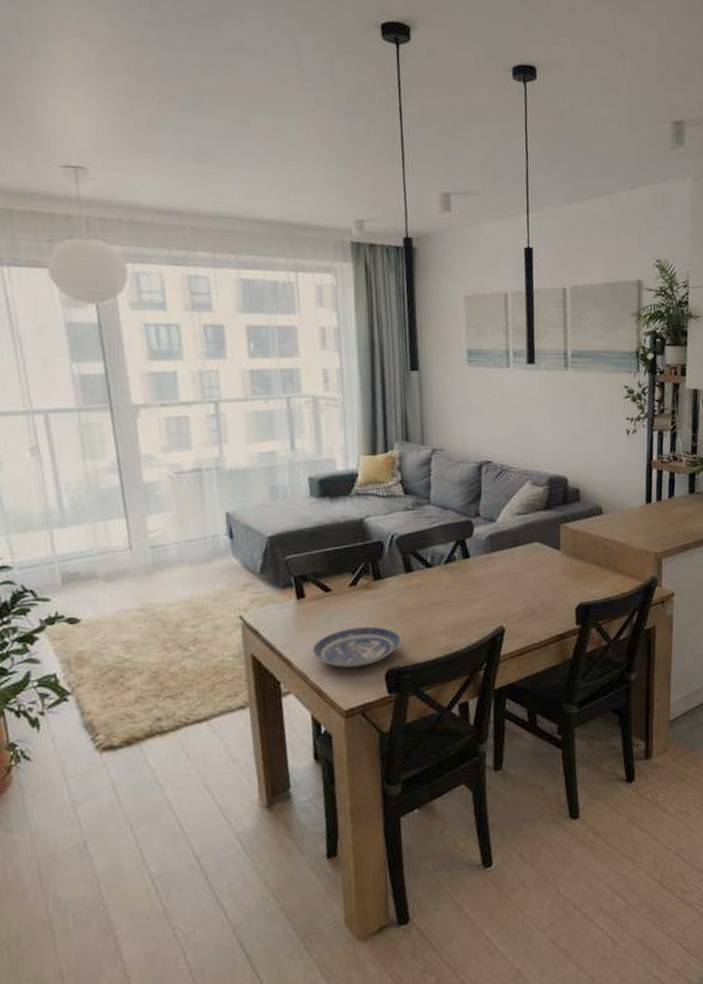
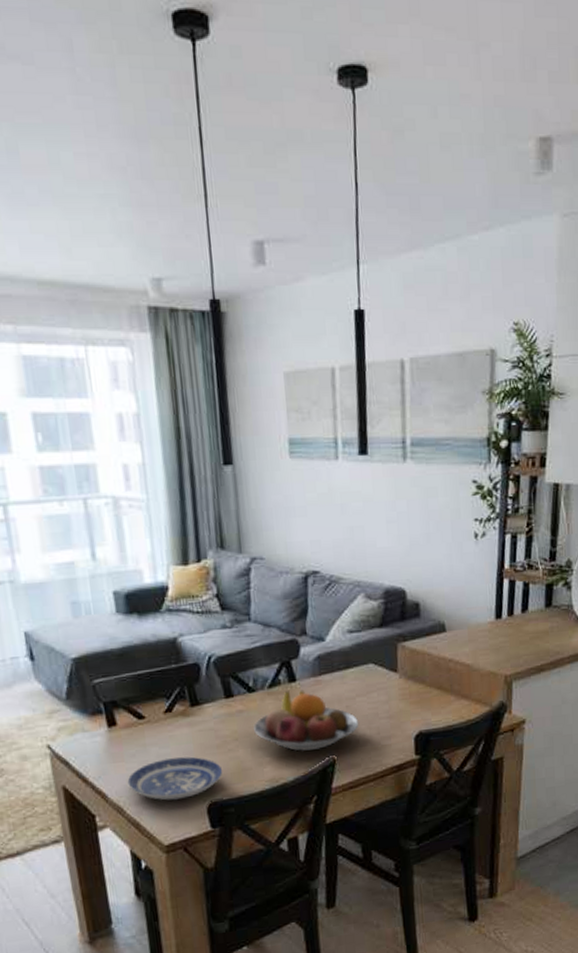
fruit bowl: none [430,565,526,622] -> present [254,689,359,752]

